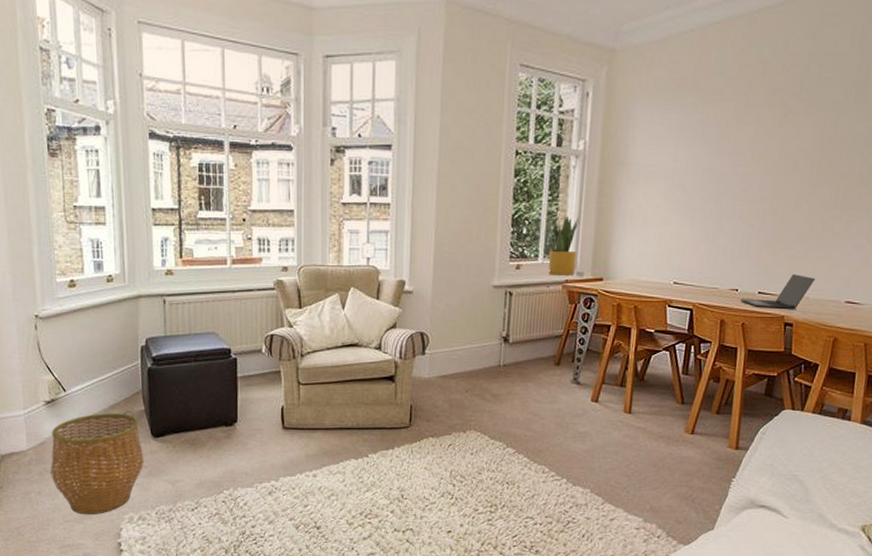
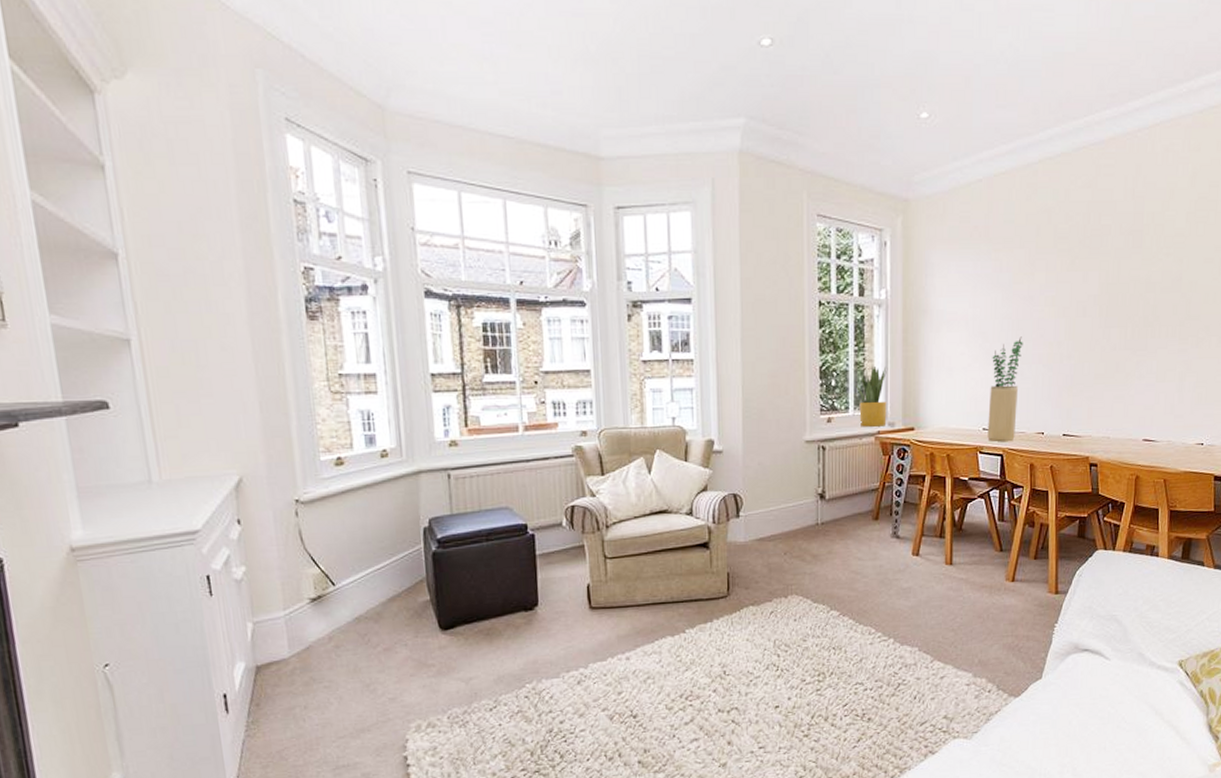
basket: present [50,411,145,515] -> none [318,602,432,728]
vase: none [678,191,724,297] -> present [987,336,1023,442]
laptop: present [741,274,816,310] -> none [1047,415,1114,451]

